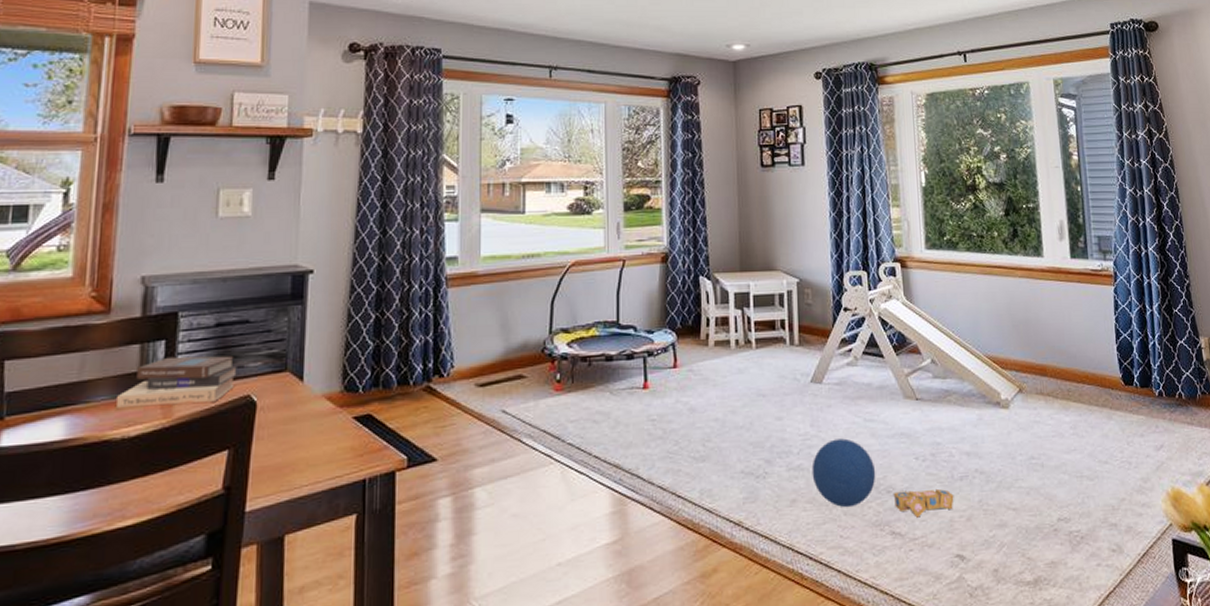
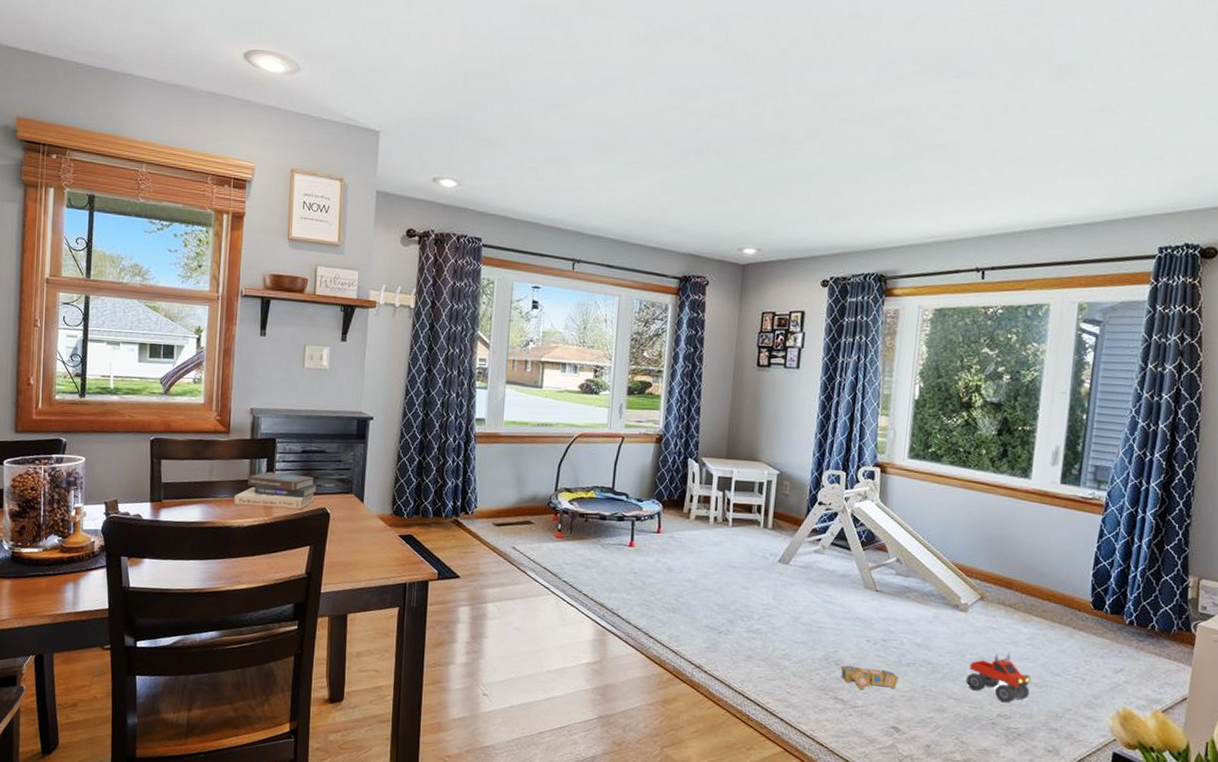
ball: present [811,438,876,508] -> none [768,613,828,671]
toy truck: none [1021,444,1084,504] -> present [966,651,1030,703]

